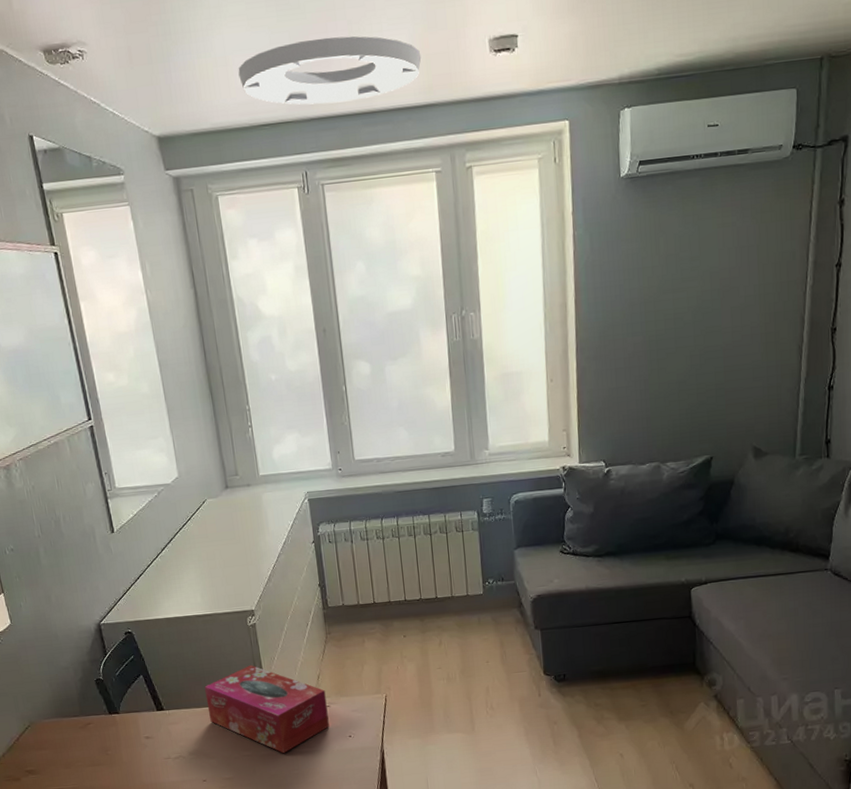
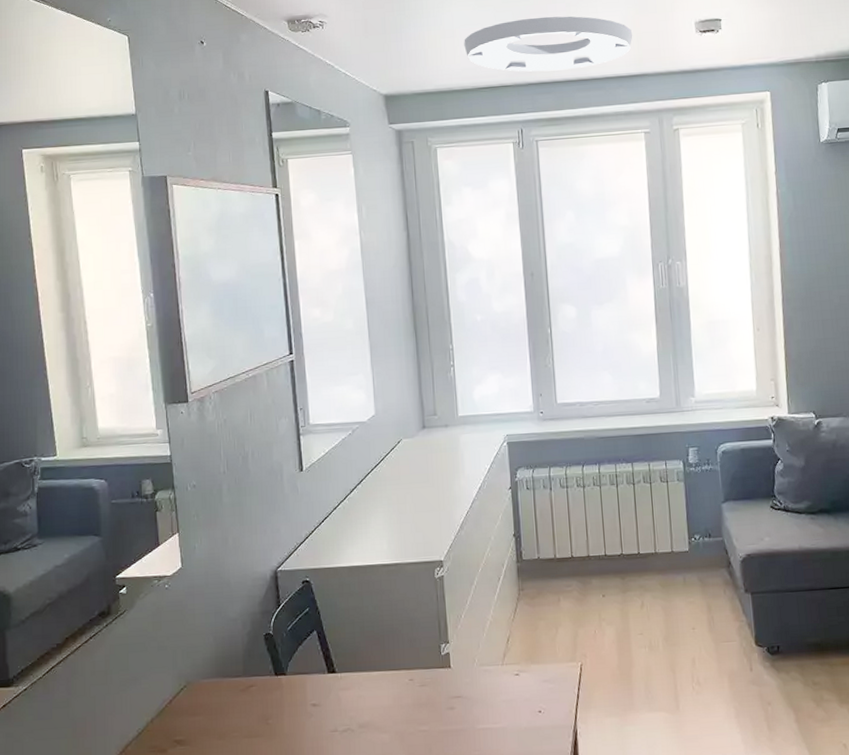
tissue box: present [204,665,329,753] -> none [382,623,517,729]

